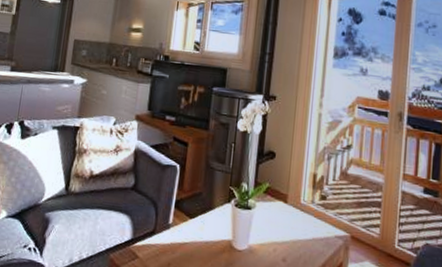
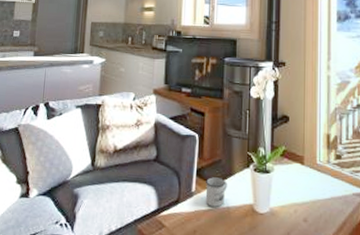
mug: none [182,209,207,241] -> present [205,176,227,207]

